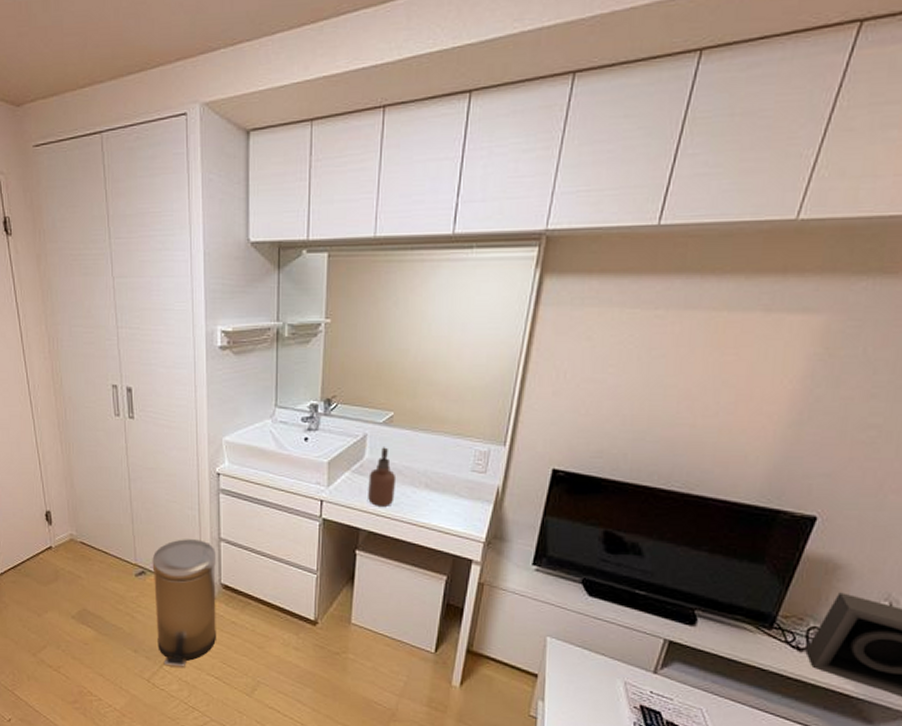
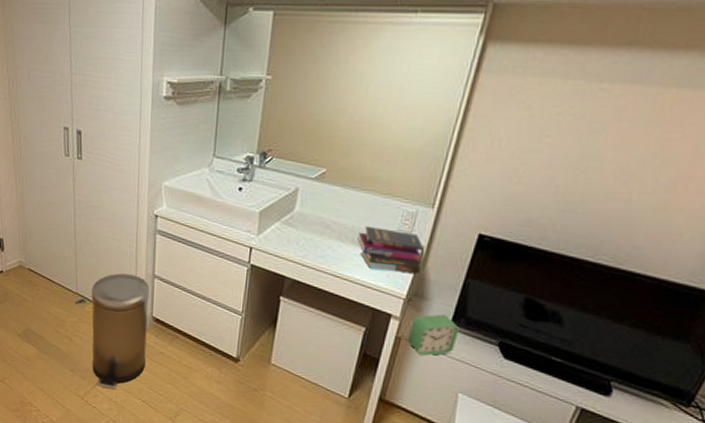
soap dispenser: present [368,447,397,506] -> none [295,201,324,258]
books: none [431,470,499,516] -> present [357,226,424,275]
alarm clock: none [490,555,541,602] -> present [407,314,459,357]

